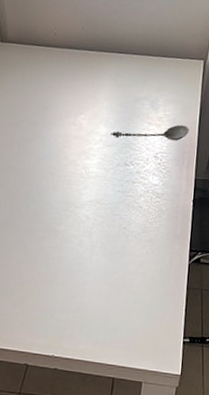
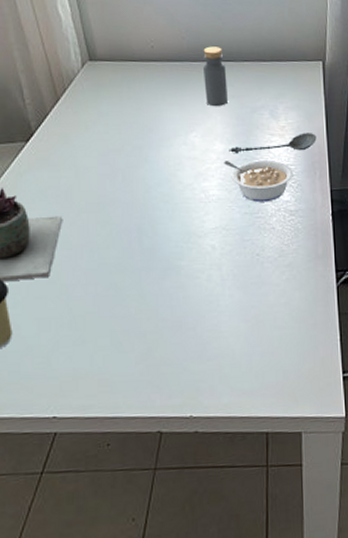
bottle: none [96,37,117,94] -> present [203,46,228,107]
legume: none [105,142,164,184] -> present [224,159,293,202]

